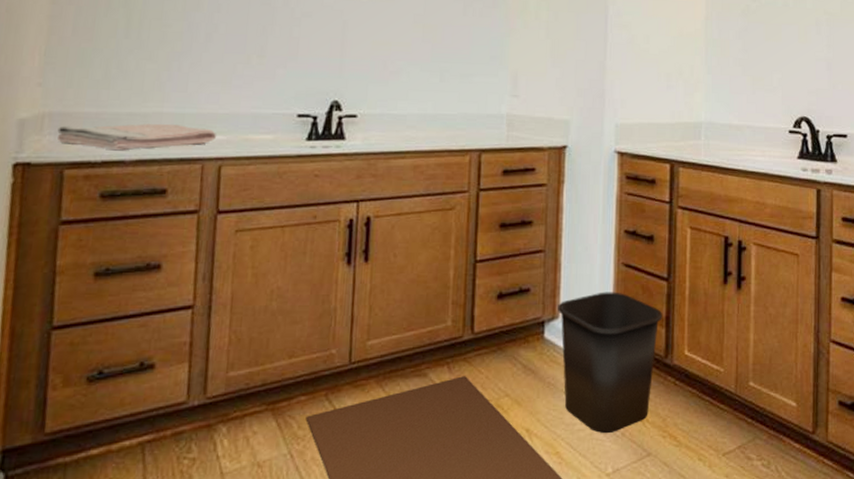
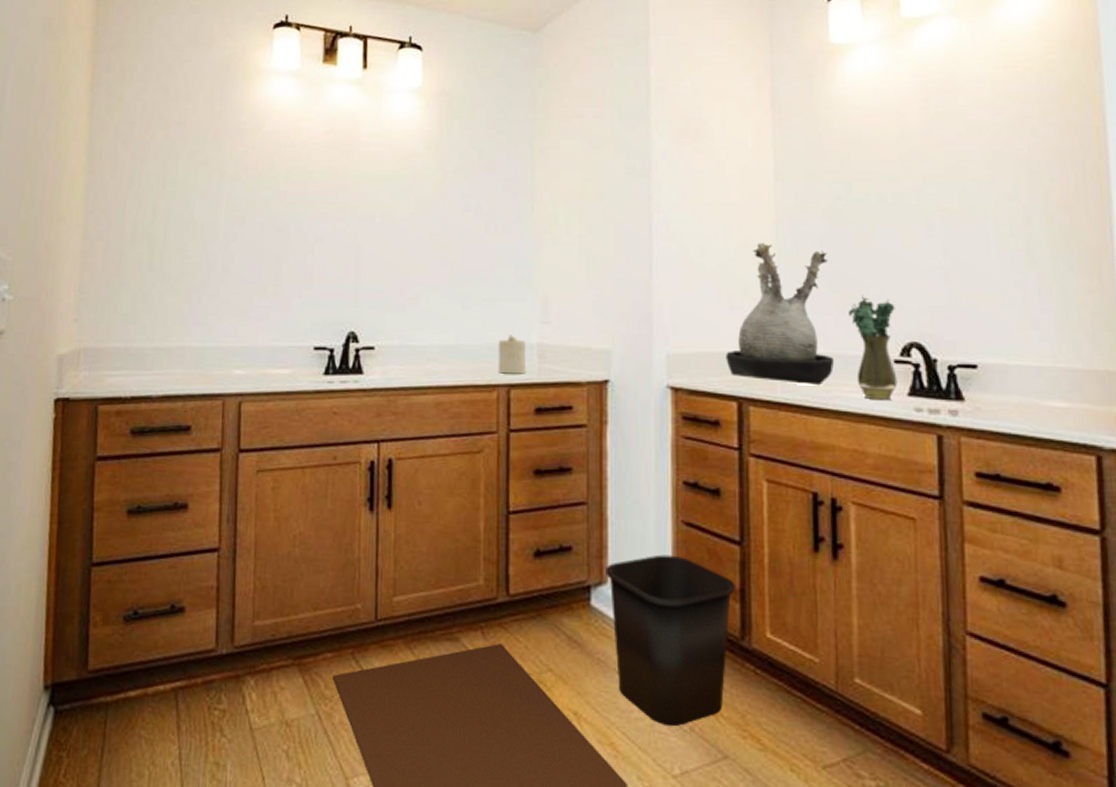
towel: present [57,124,217,151] -> none [91,358,237,386]
candle: none [471,106,497,141] -> present [498,335,527,374]
plant: none [662,34,746,151] -> present [726,243,835,386]
vase: none [757,78,791,162] -> present [847,295,898,400]

